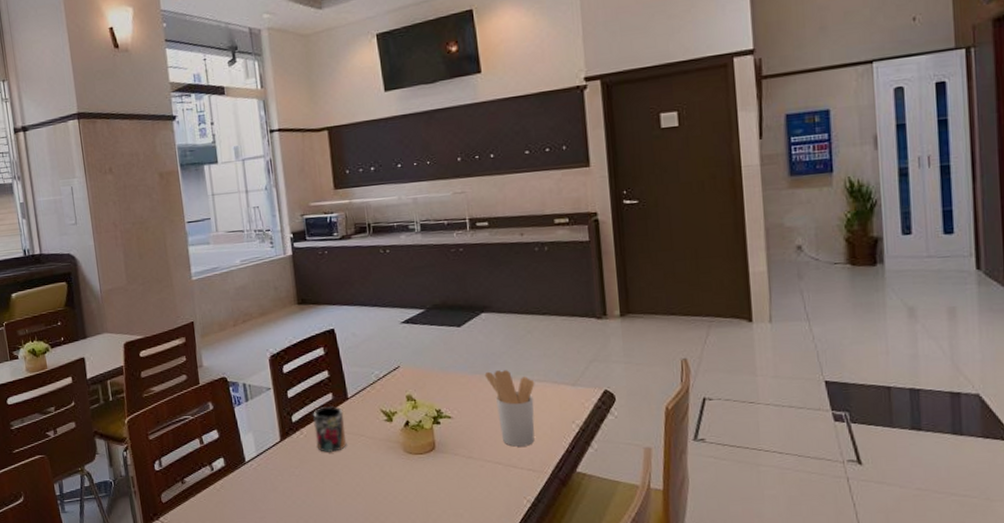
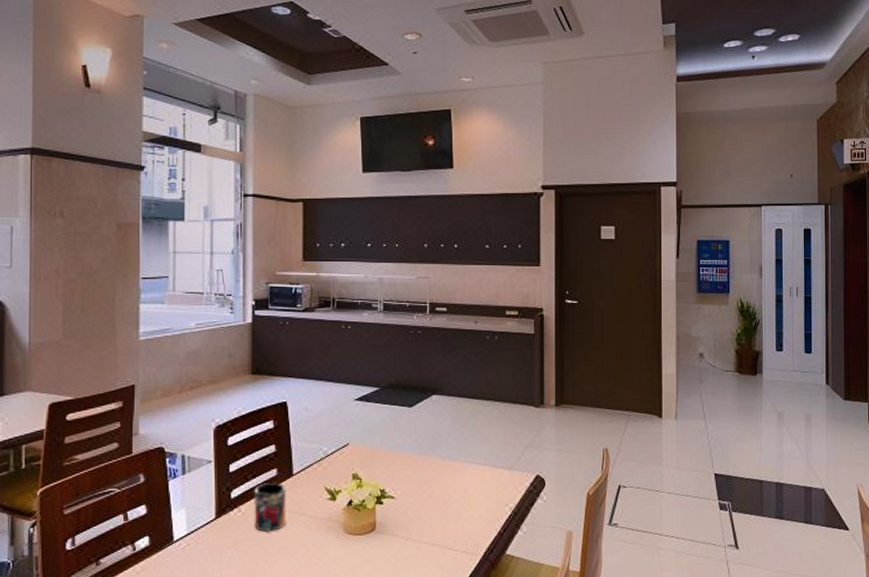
utensil holder: present [484,370,535,447] -> none [430,452,476,529]

